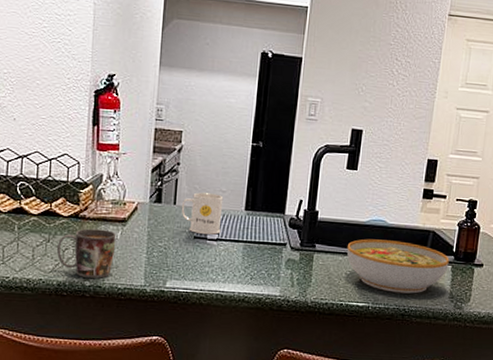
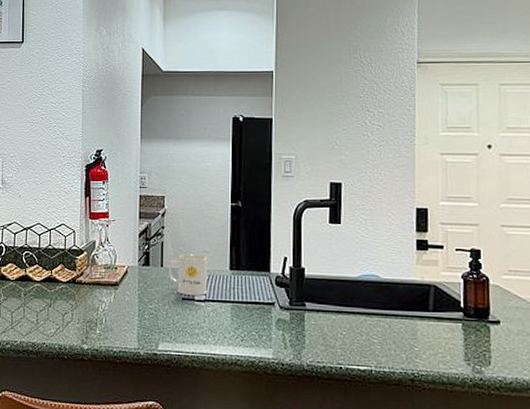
mug: present [56,228,117,279] -> none [57,293,110,342]
bowl: present [346,239,449,294] -> none [339,295,458,356]

